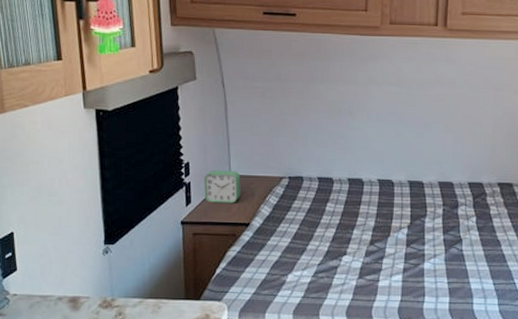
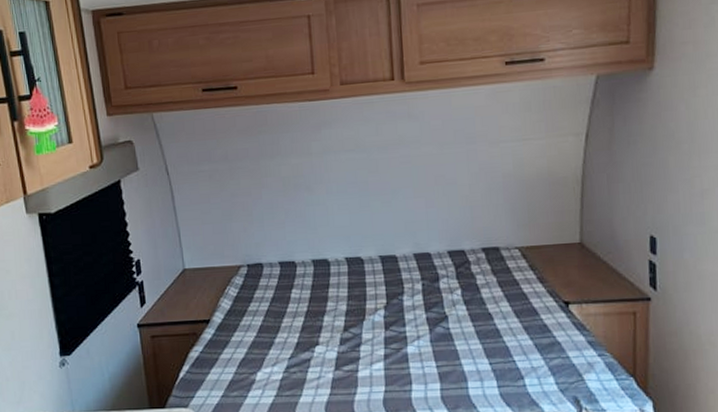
alarm clock: present [204,170,241,203] -> none [156,264,197,301]

